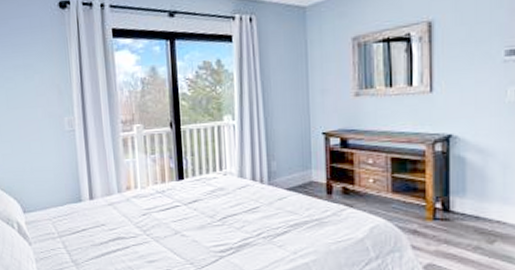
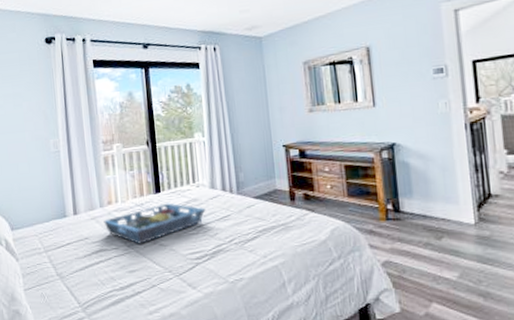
serving tray: none [121,191,233,234] -> present [103,203,206,244]

